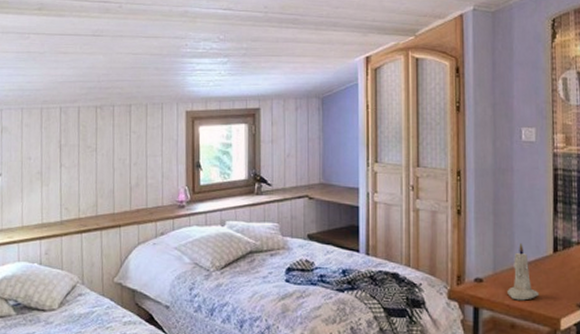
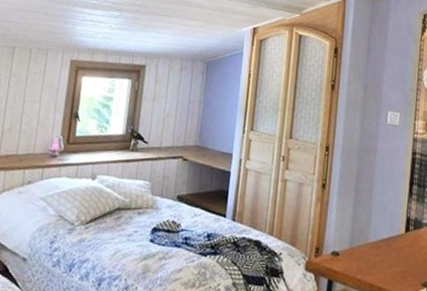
candle: present [507,242,540,301] -> none [360,220,389,277]

